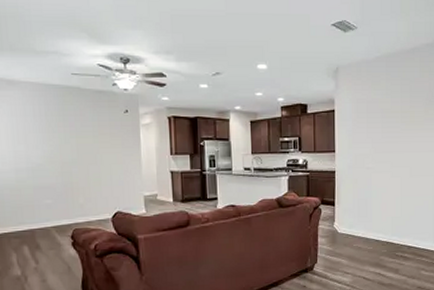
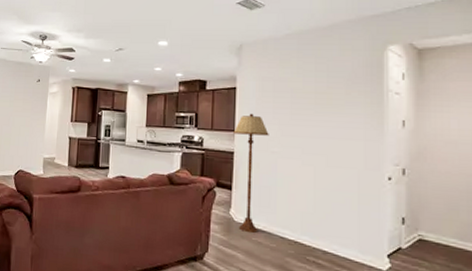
floor lamp: none [334,134,364,240] -> present [233,113,269,233]

